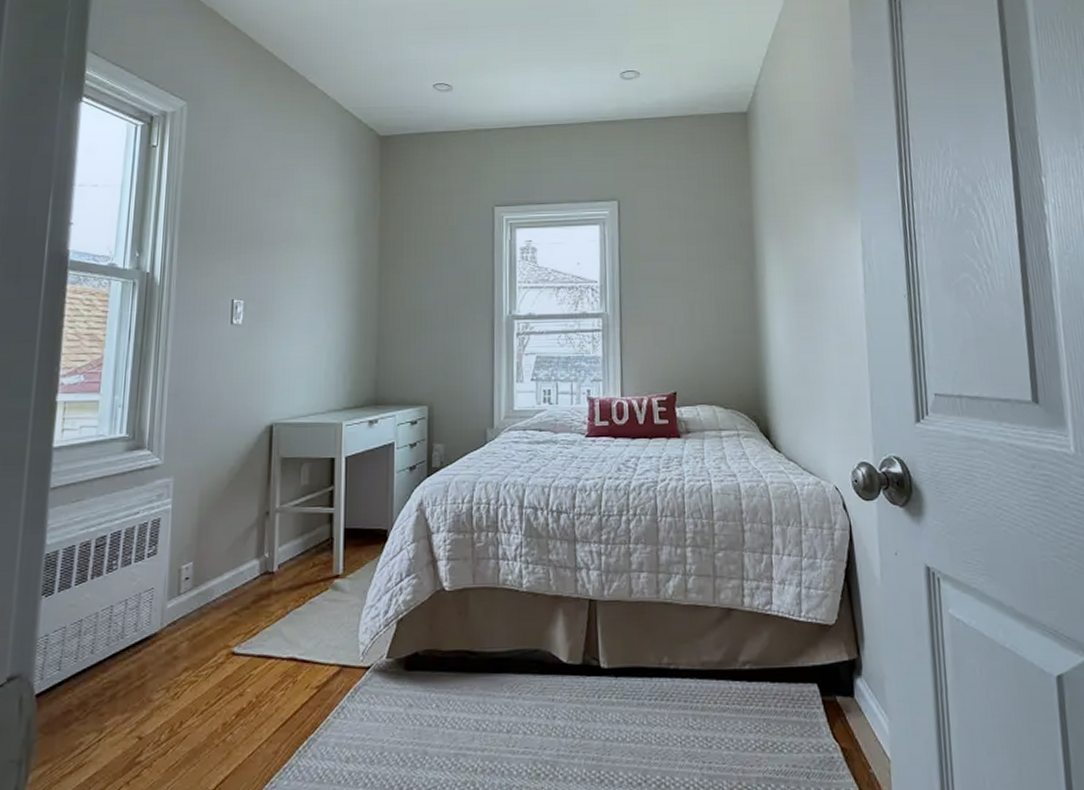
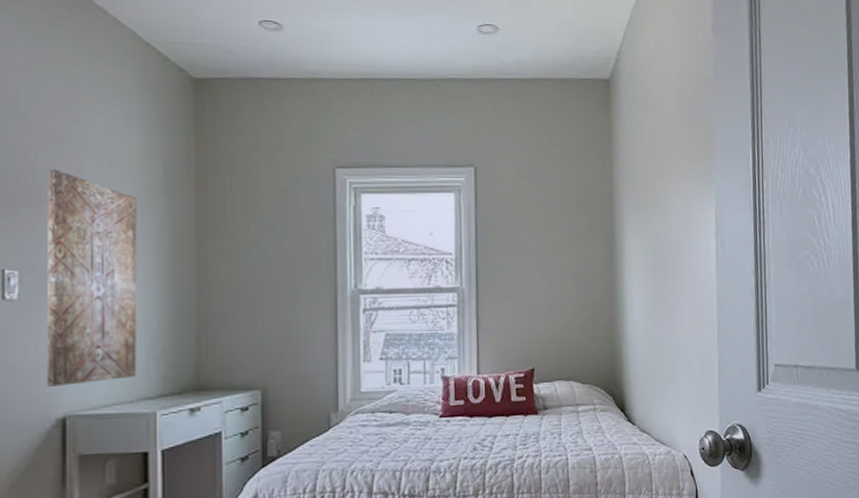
wall art: none [259,216,333,398] -> present [46,169,138,387]

